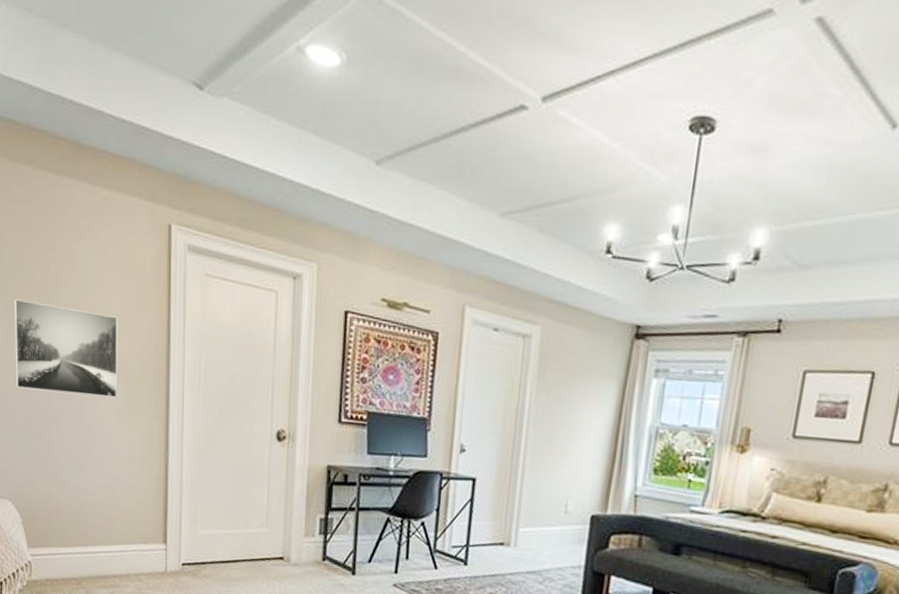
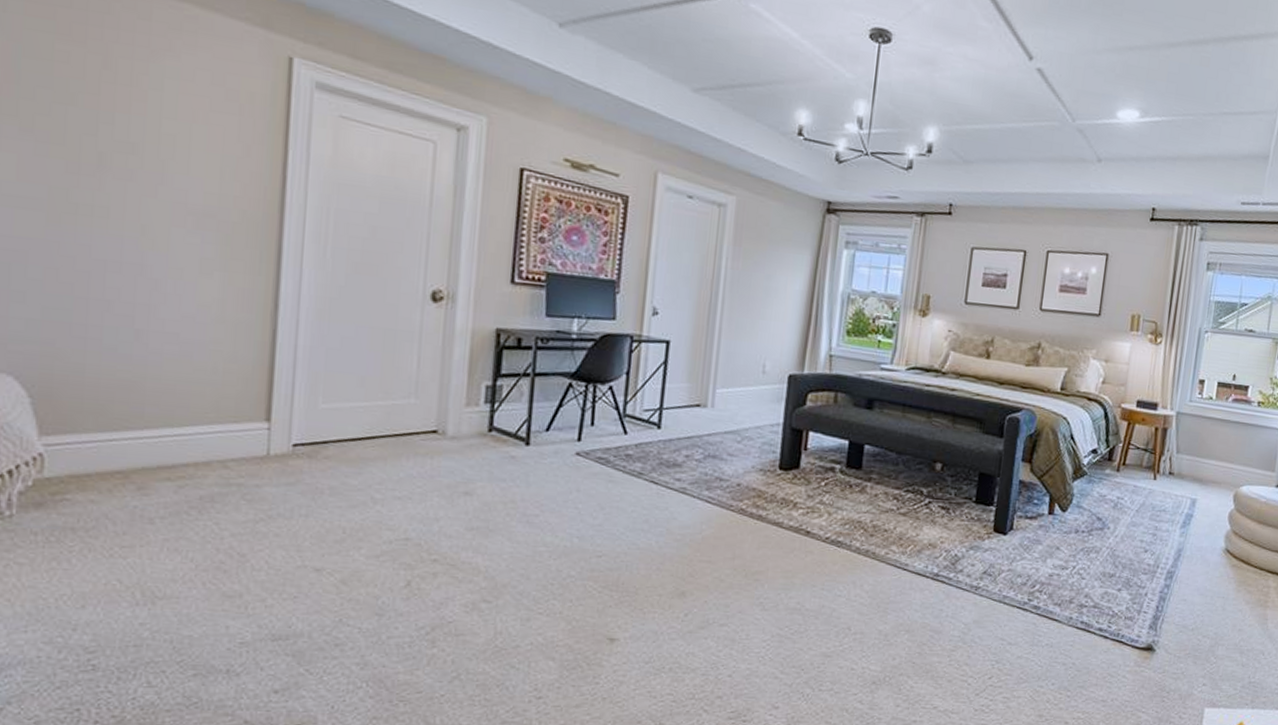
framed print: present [14,298,118,398] -> none [31,120,208,249]

